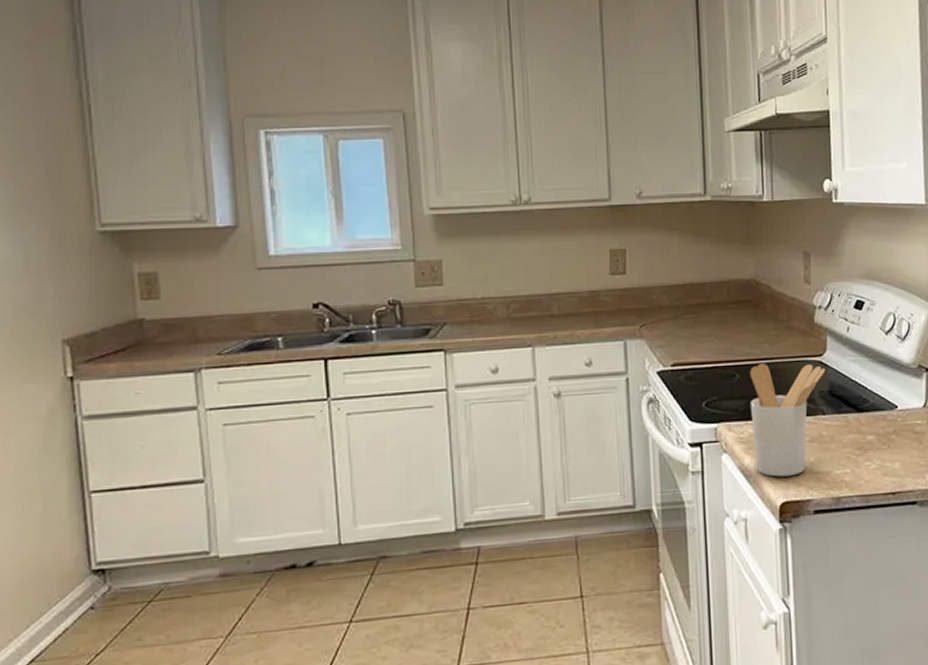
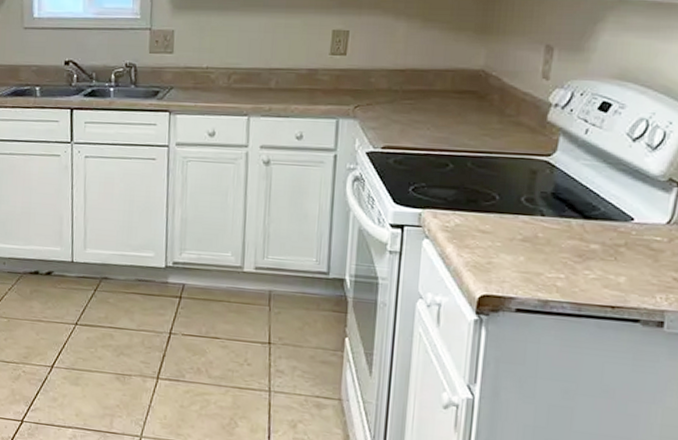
utensil holder: present [749,363,826,477] -> none [458,156,552,272]

